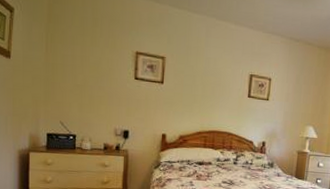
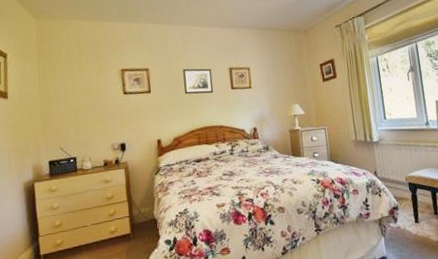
wall art: none [198,65,231,97] -> present [183,68,214,95]

